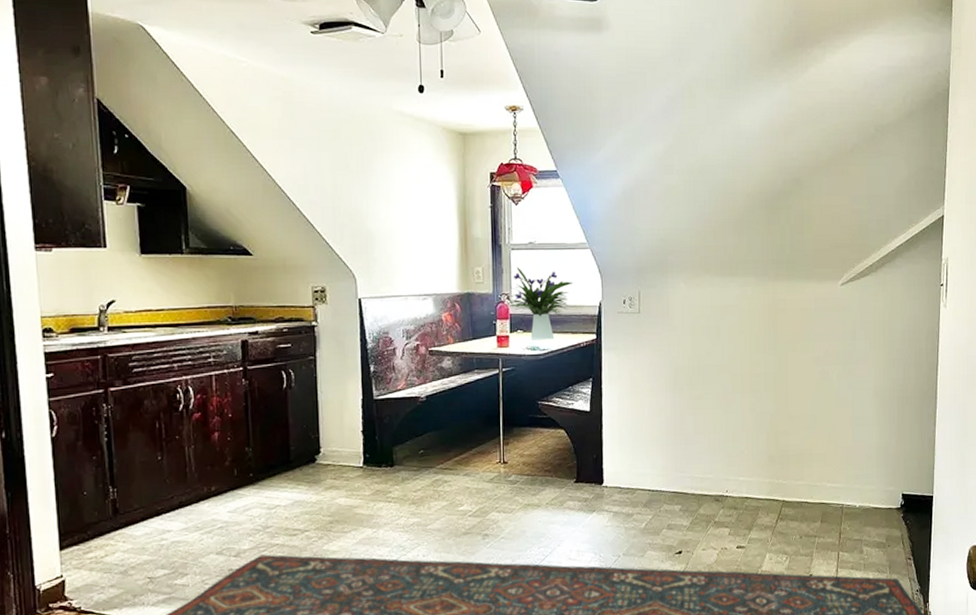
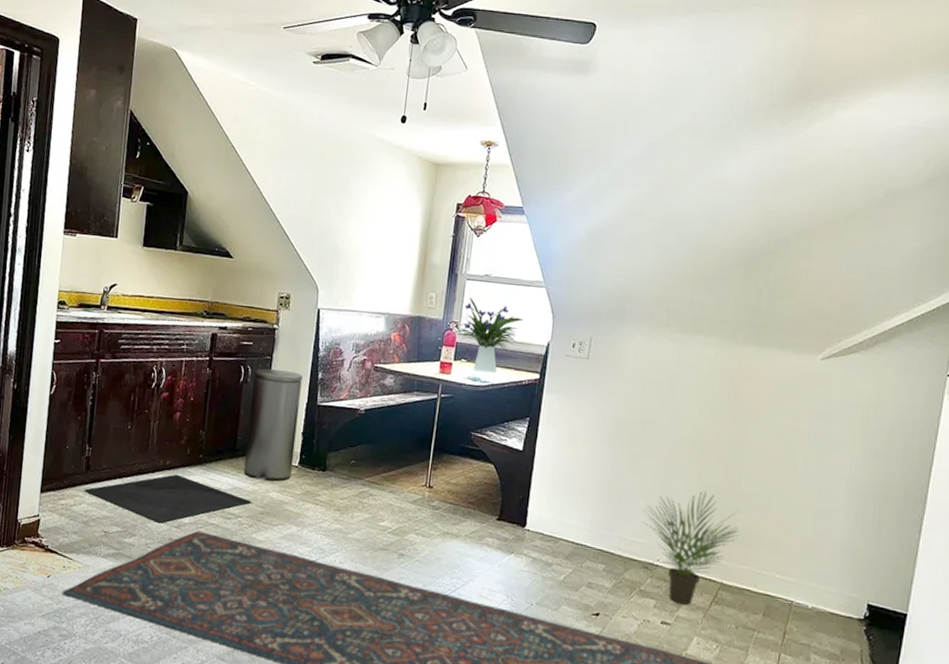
door mat: none [114,499,318,557] -> present [83,474,252,524]
pedal bin: none [298,369,357,489] -> present [243,368,303,482]
potted plant: none [708,419,793,527] -> present [643,490,740,605]

